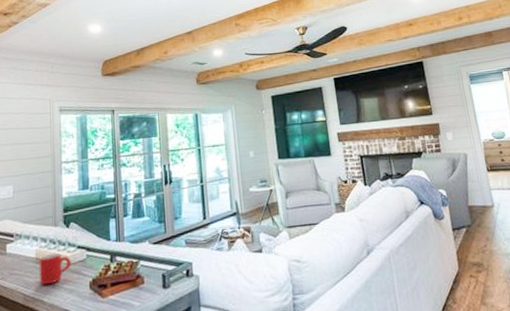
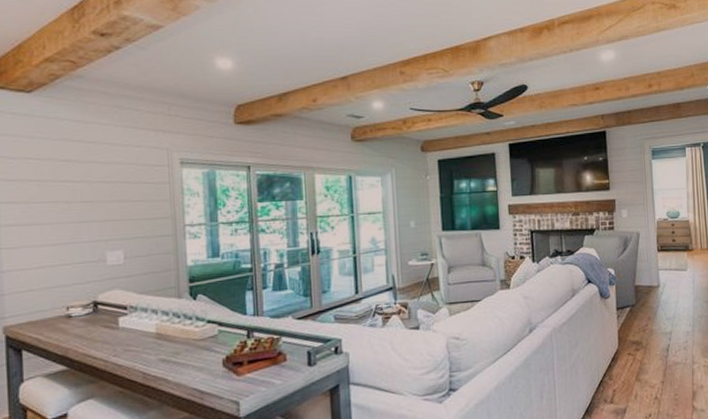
mug: present [39,252,71,285] -> none [160,327,200,363]

